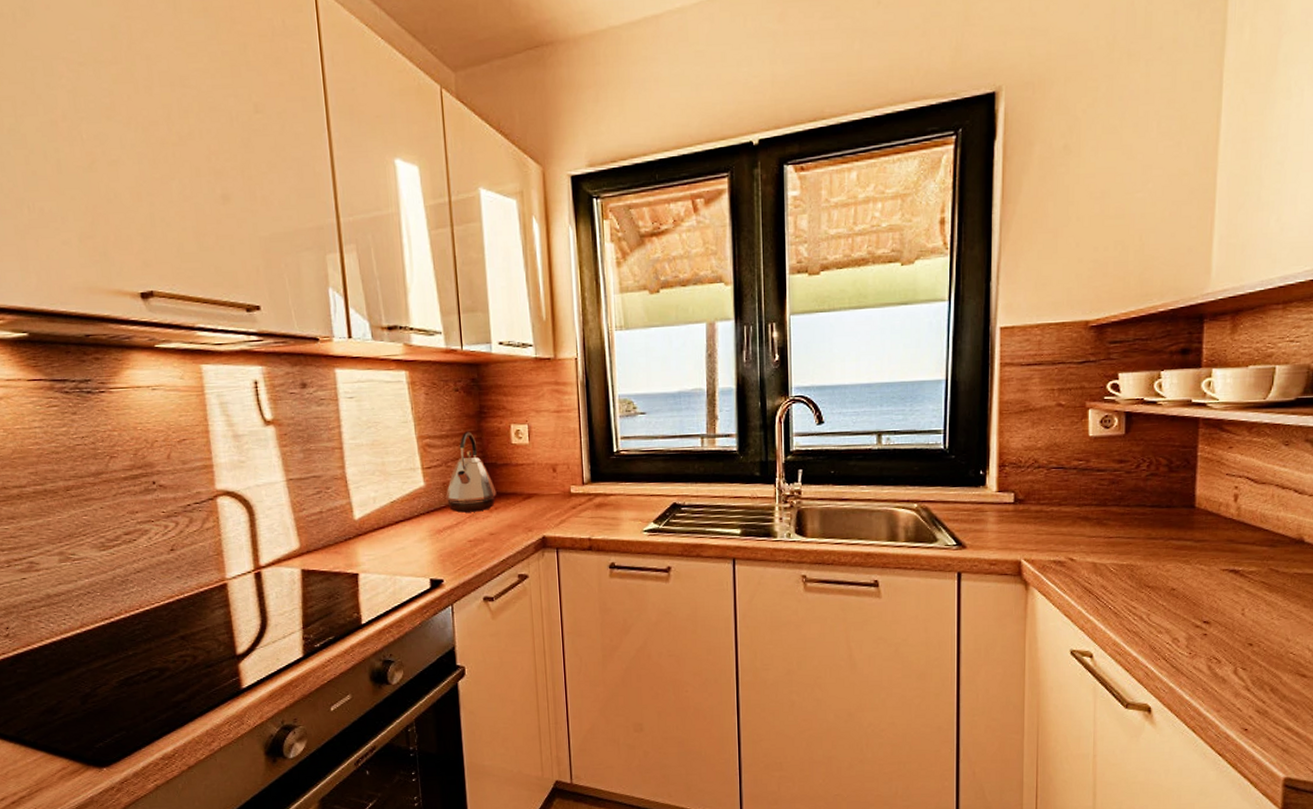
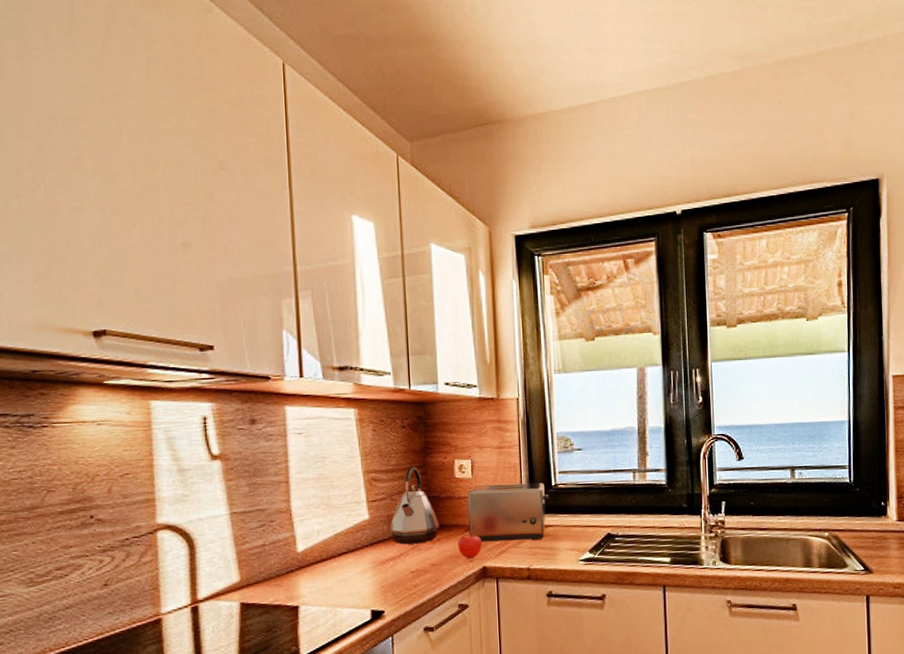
fruit: none [516,502,541,529] -> present [458,533,482,559]
toaster: none [525,449,611,511] -> present [468,482,549,542]

